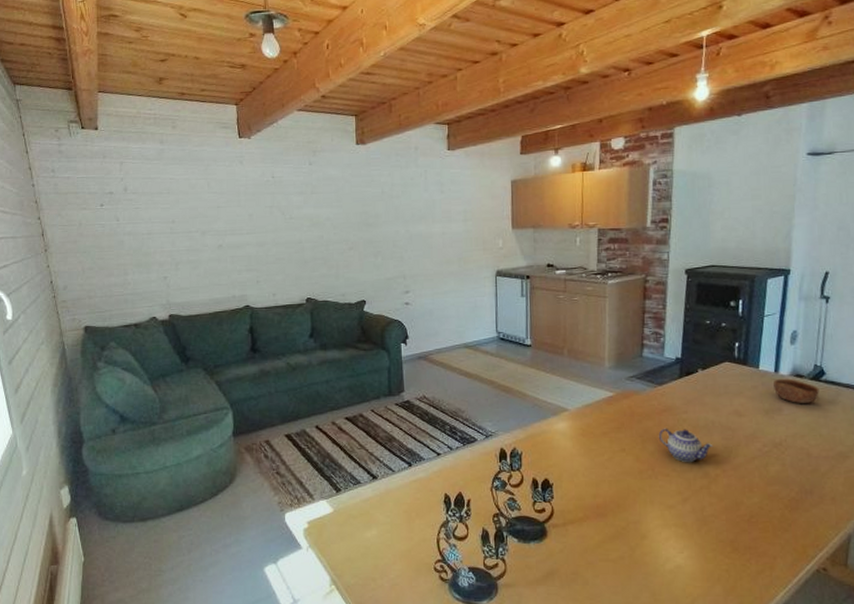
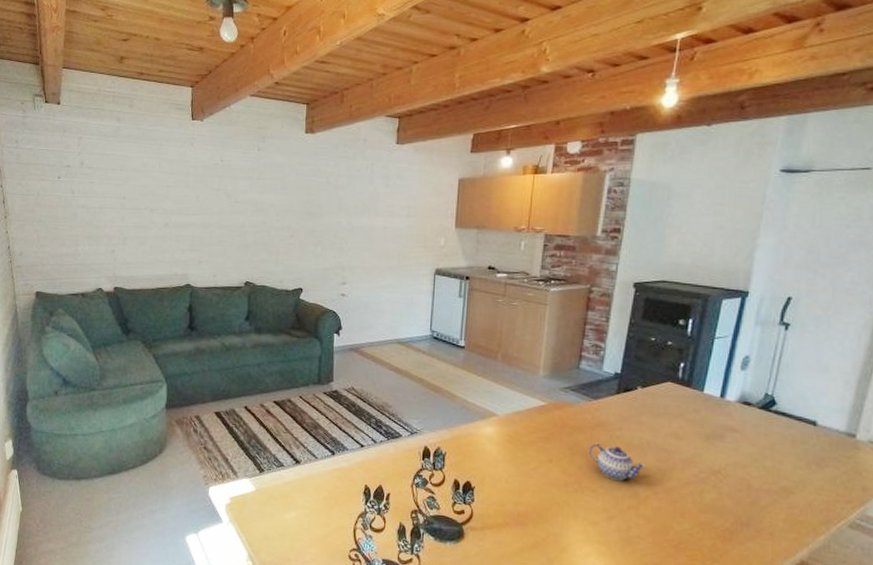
bowl: present [773,378,819,404] -> none [718,404,768,434]

